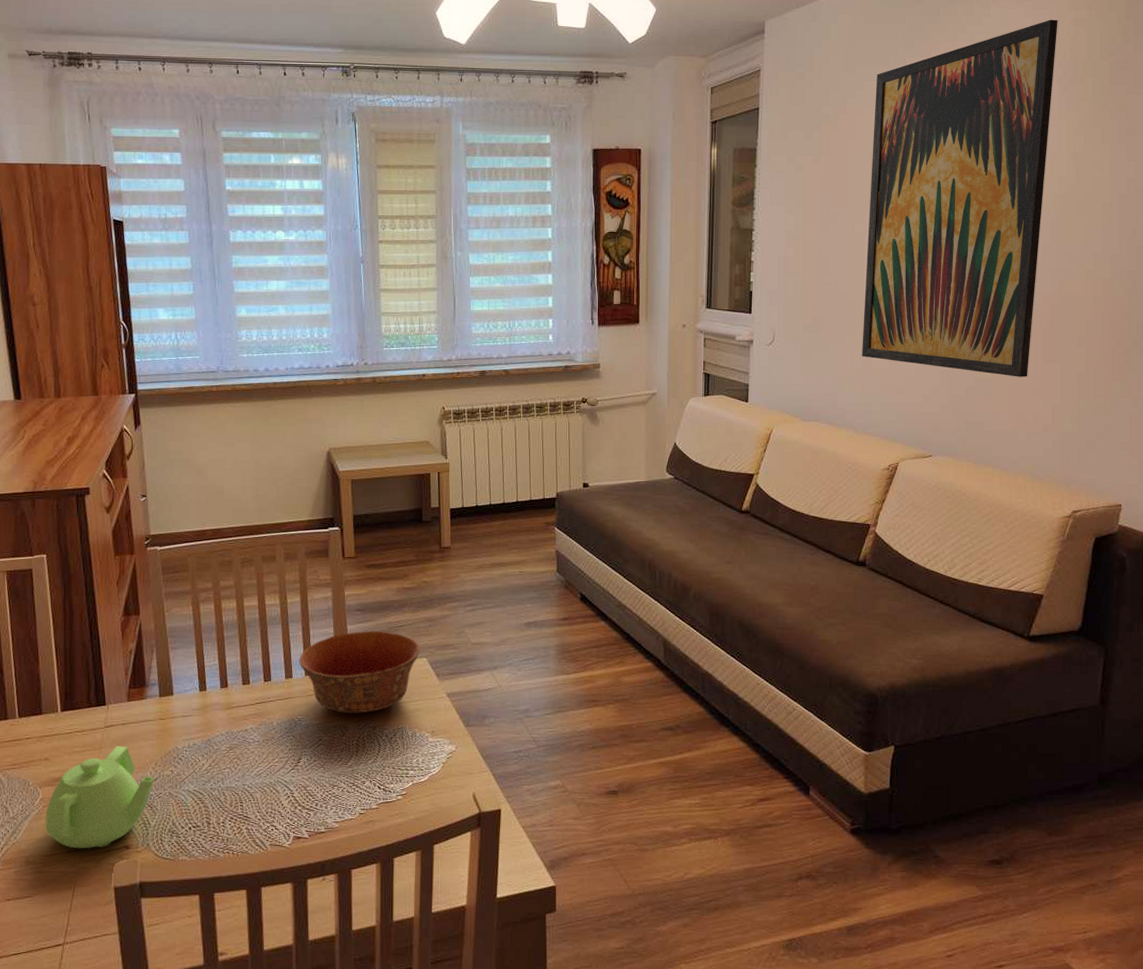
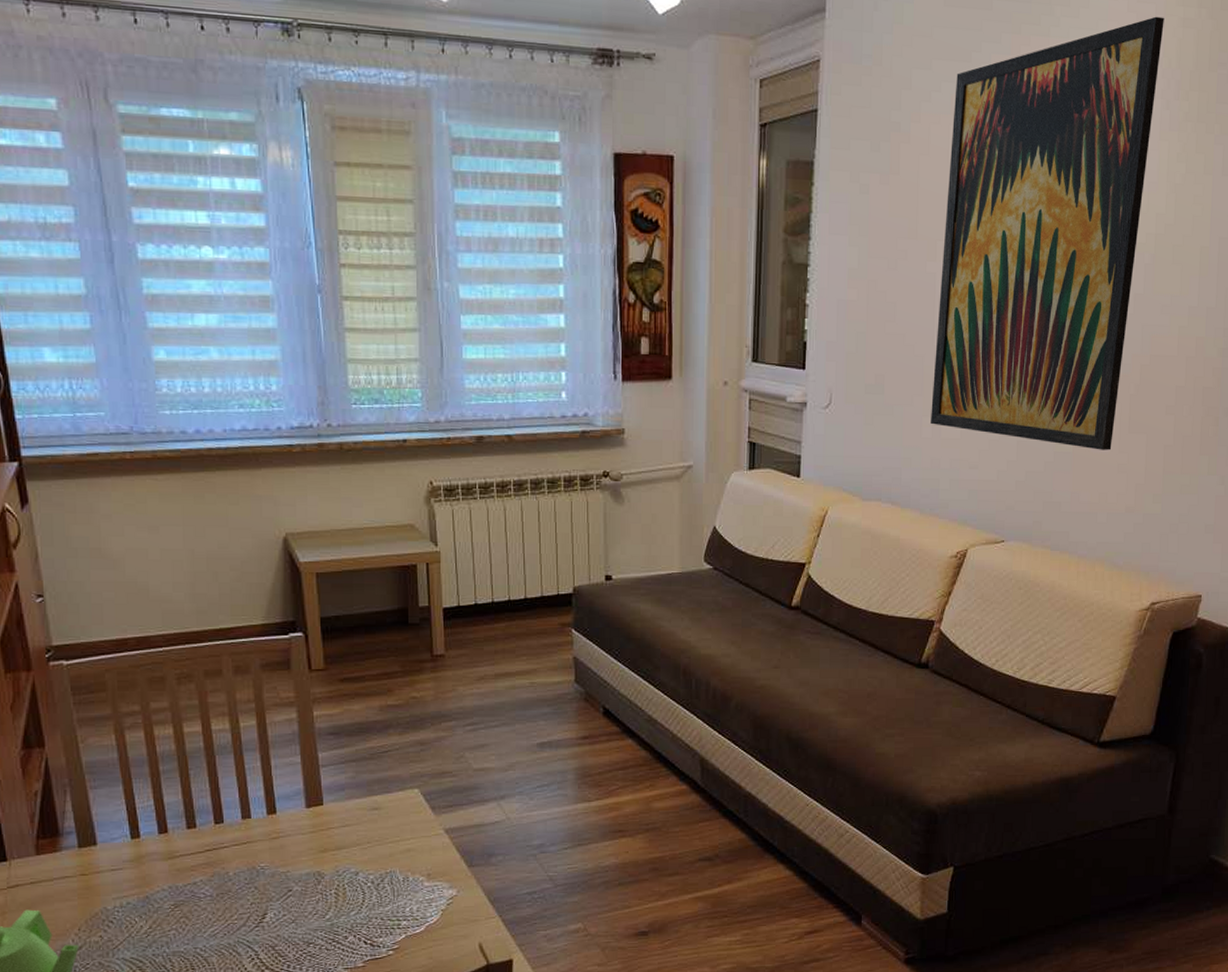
bowl: present [299,630,420,713] -> none [258,758,410,858]

